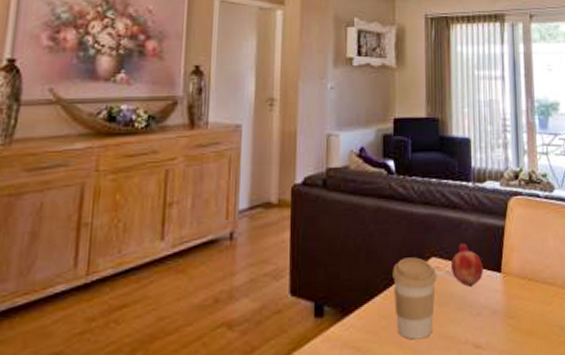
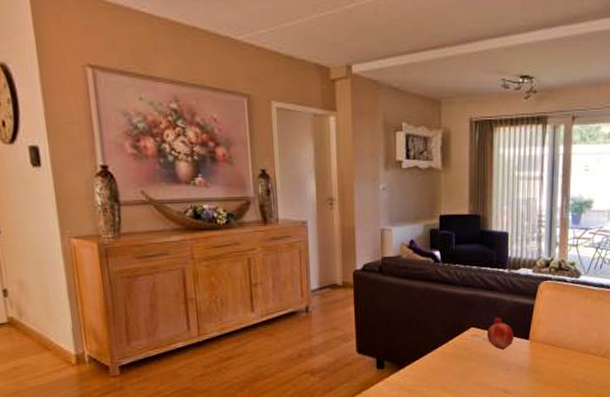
coffee cup: present [393,257,437,340] -> none [439,327,475,386]

